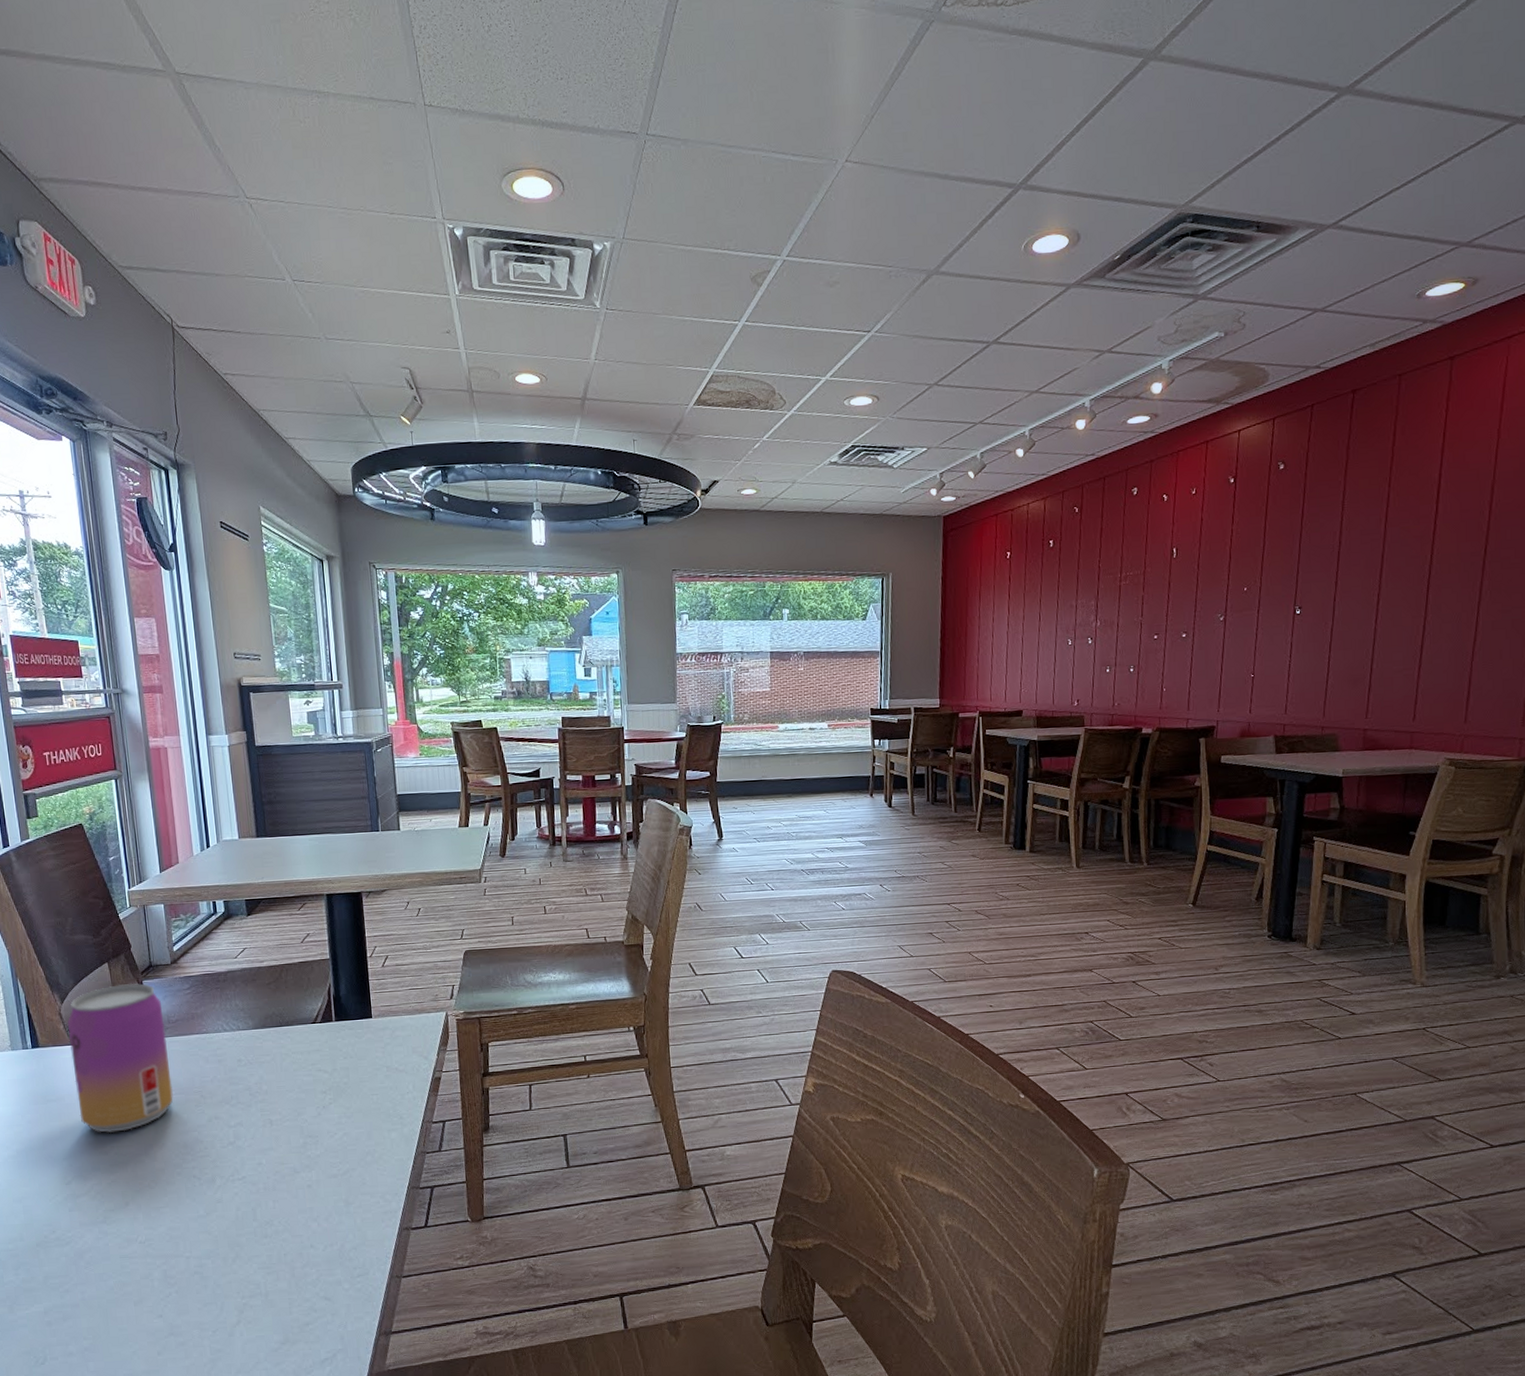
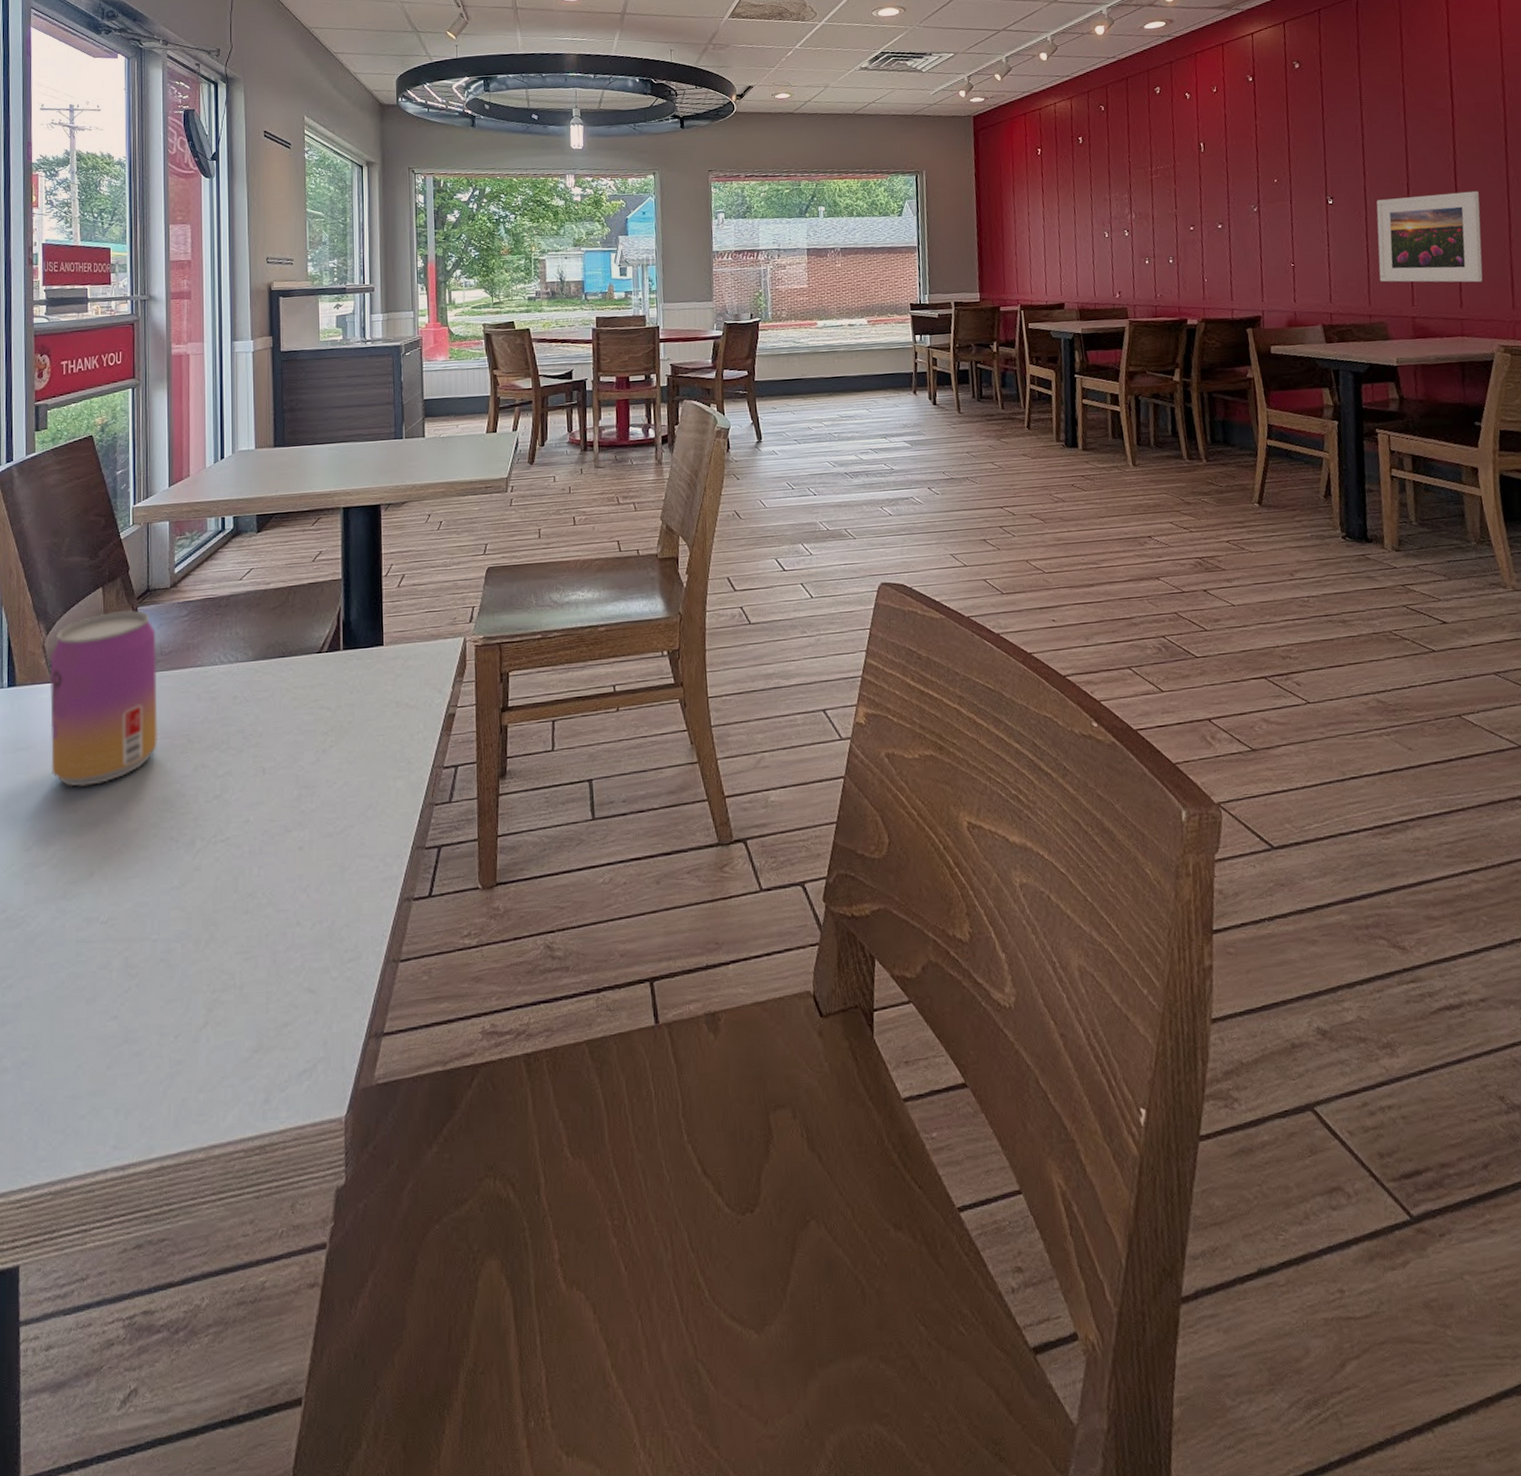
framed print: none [1337,602,1449,696] -> present [1376,190,1483,283]

